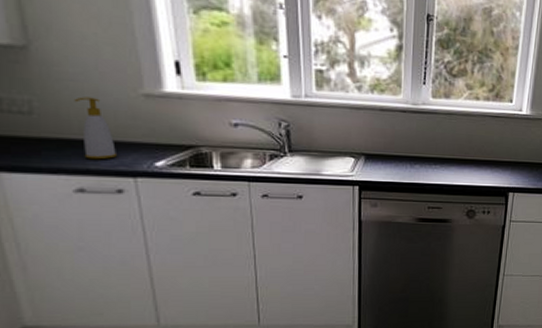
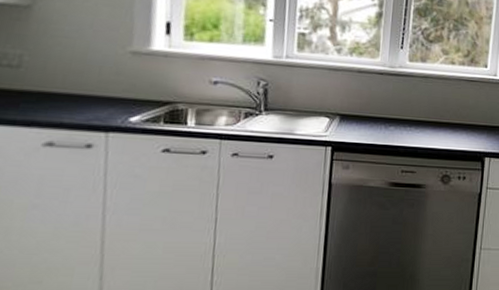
soap bottle: present [74,97,118,160] -> none [61,52,95,114]

